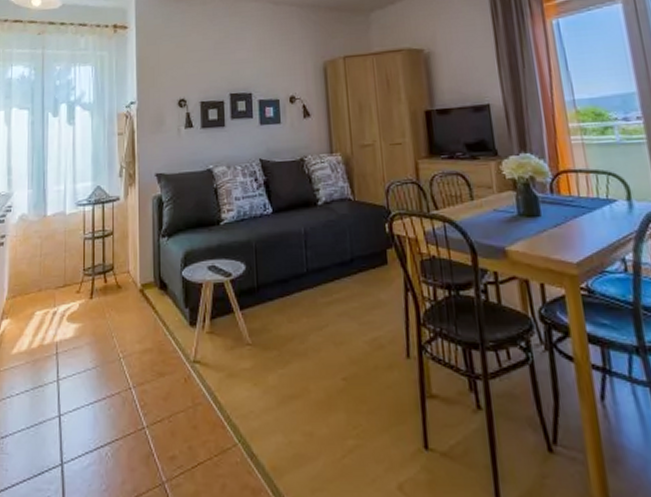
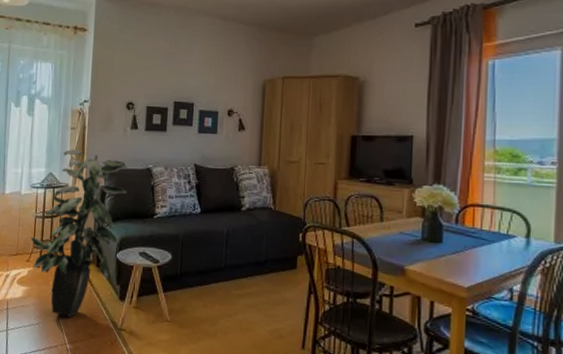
indoor plant: none [79,157,188,354] -> present [30,149,128,317]

